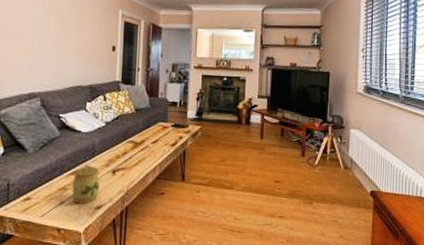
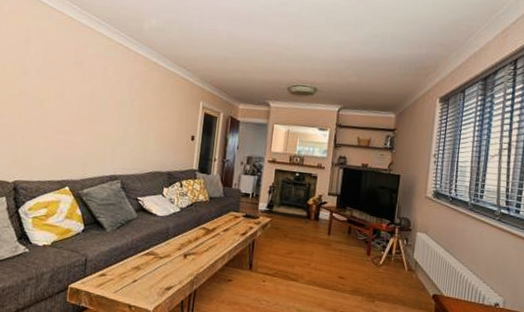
jar: present [72,164,100,204] -> none [144,246,171,284]

